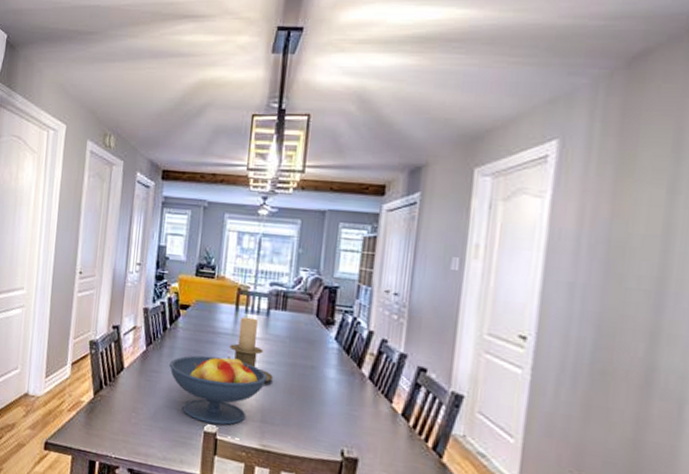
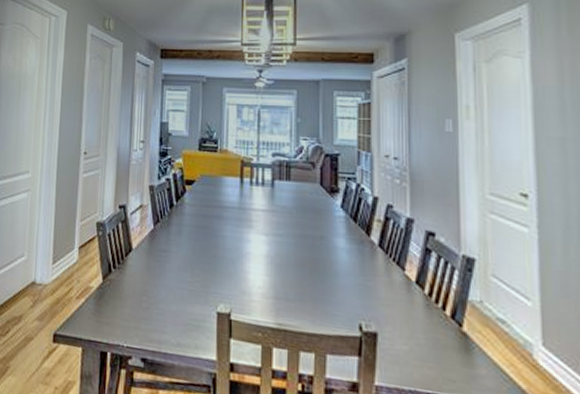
fruit bowl: present [168,355,268,425] -> none [177,230,278,305]
candle holder: present [230,316,273,382] -> none [237,189,283,256]

